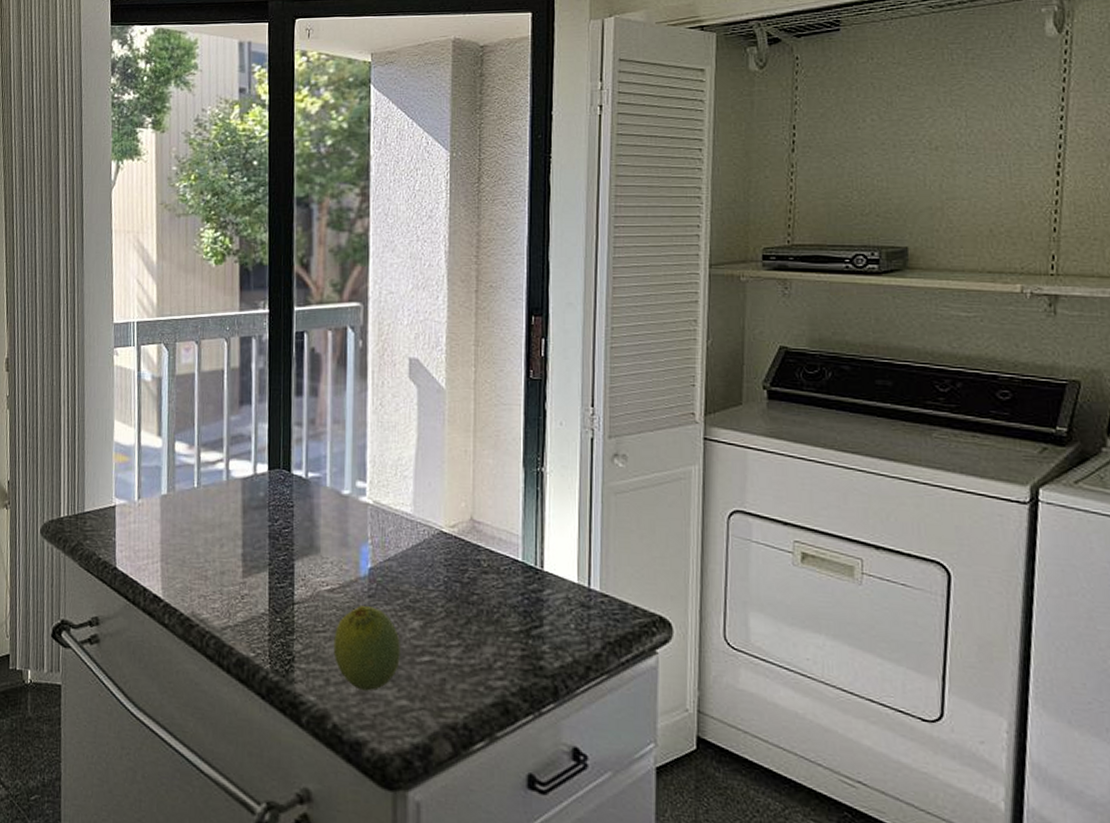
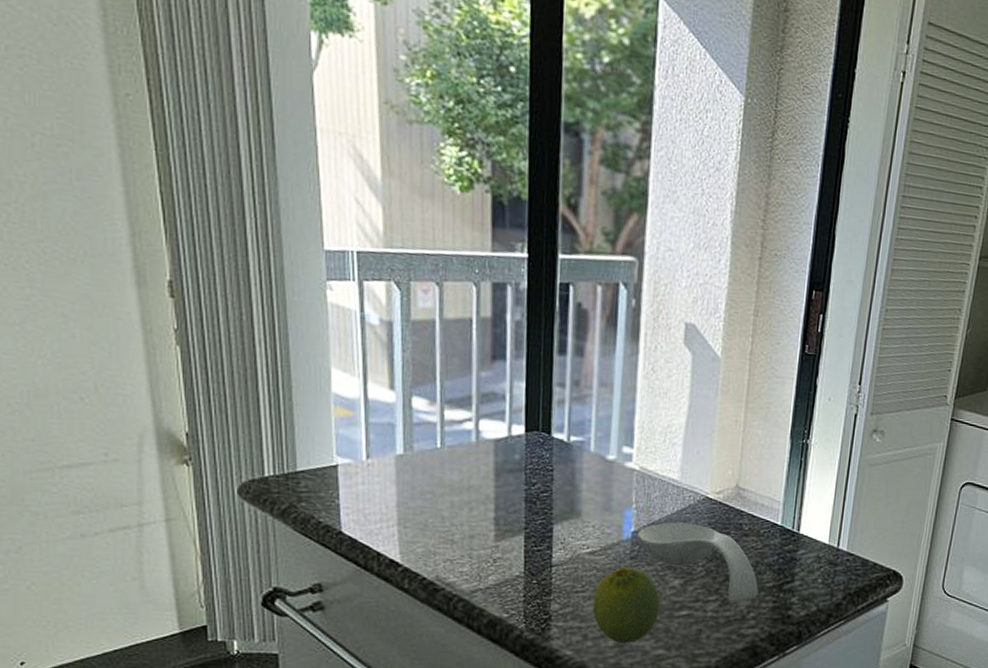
spoon rest: none [374,558,504,650] -> present [637,522,758,604]

